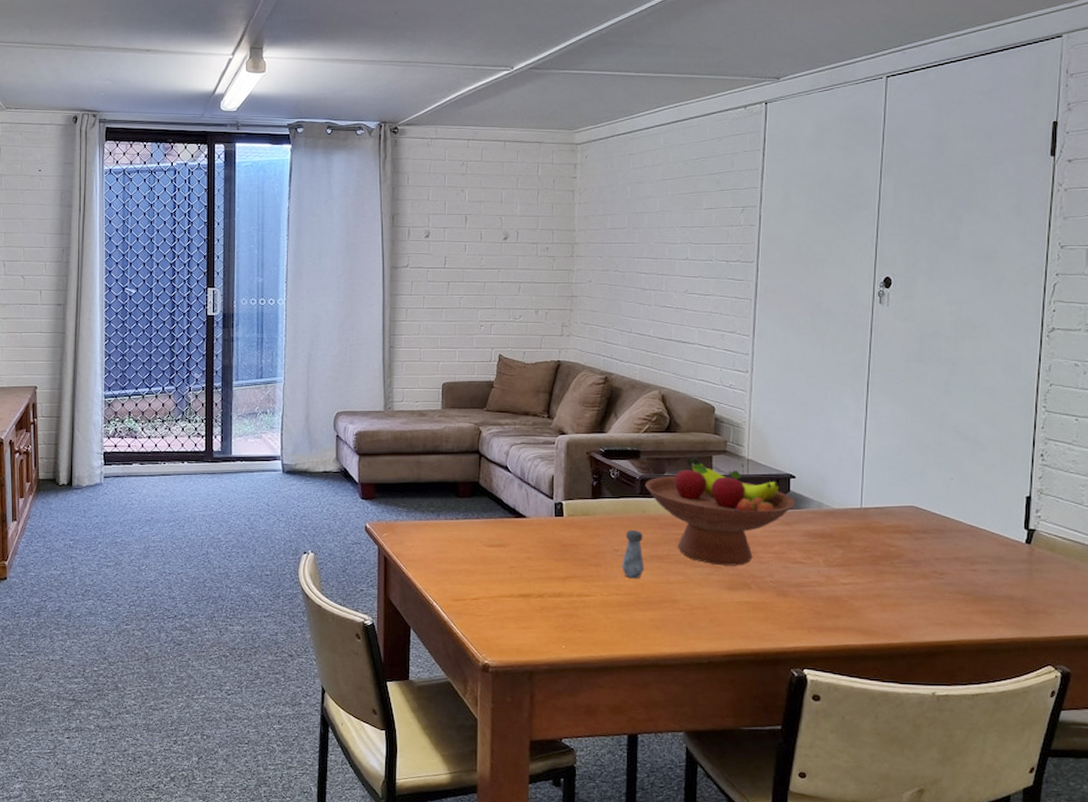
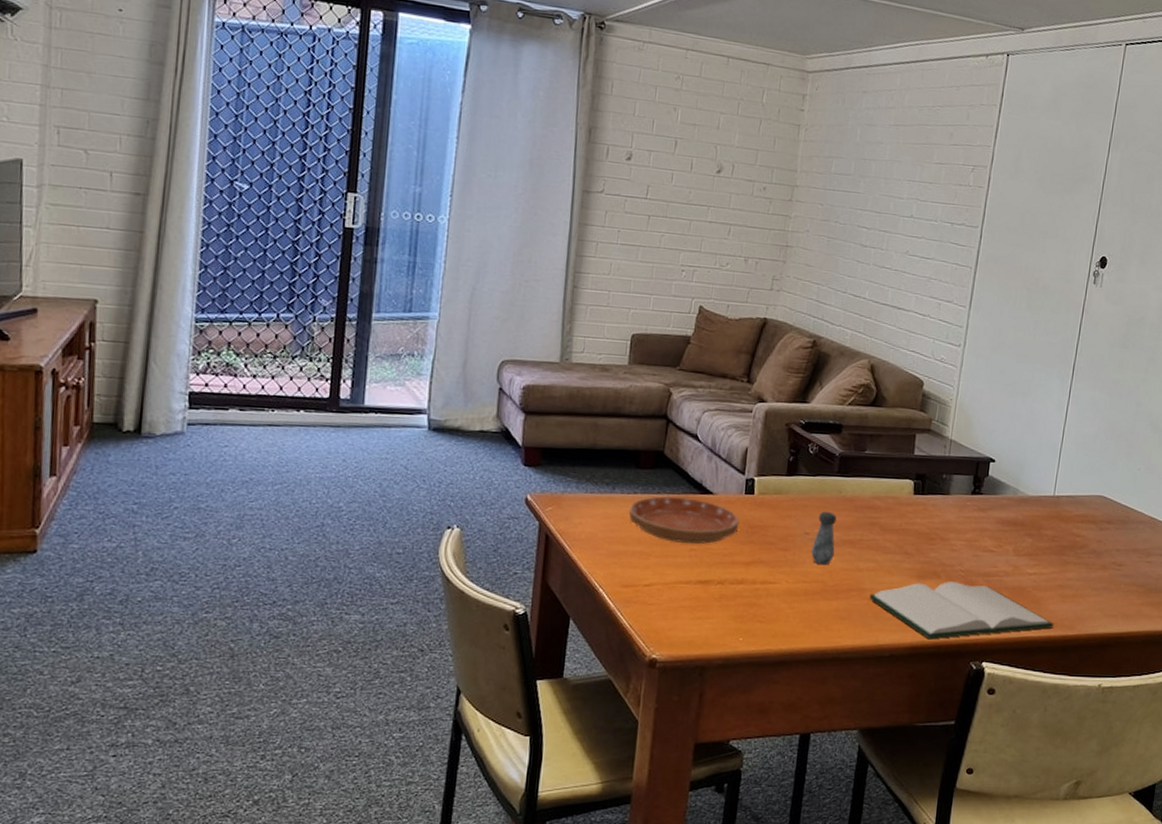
saucer: none [454,521,552,562] -> present [629,496,740,544]
fruit bowl: present [645,456,795,566] -> none [844,434,992,553]
hardback book: none [682,591,876,648] -> present [869,581,1054,640]

